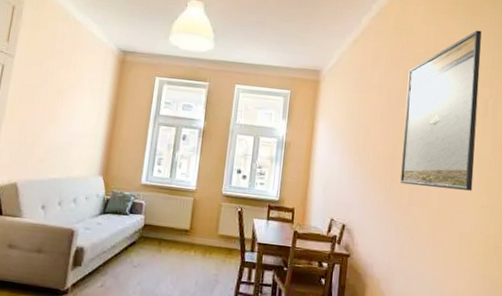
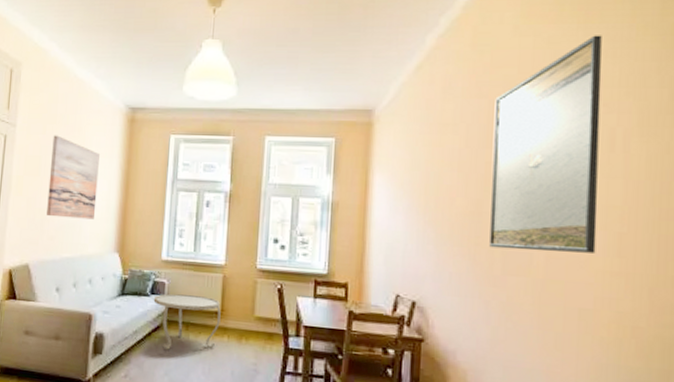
wall art: none [38,68,91,146] -> present [47,135,100,220]
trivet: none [131,213,190,263] -> present [153,293,221,350]

